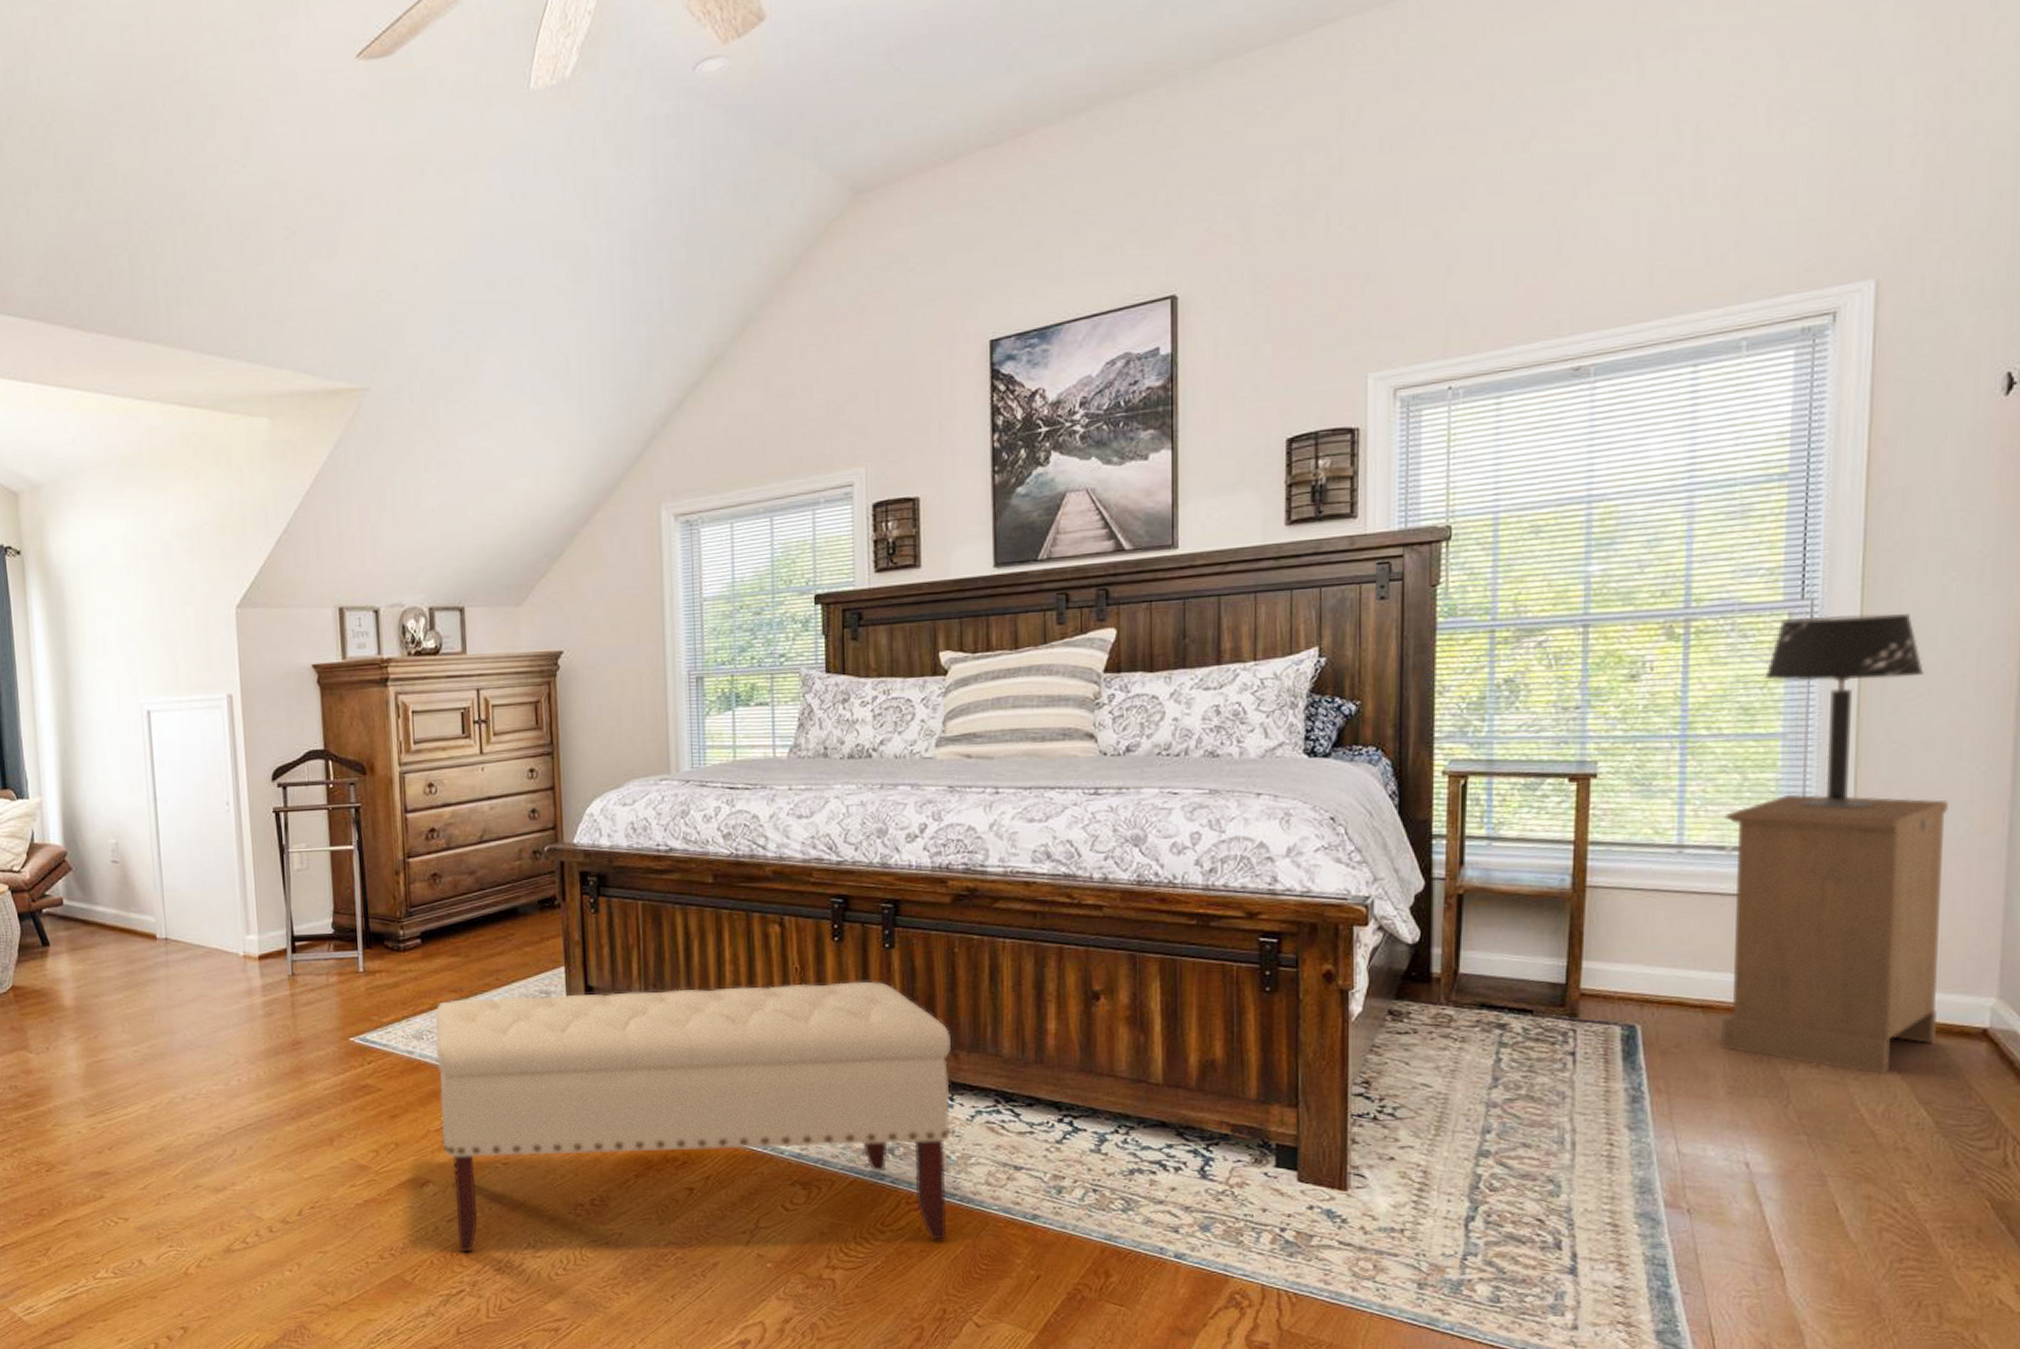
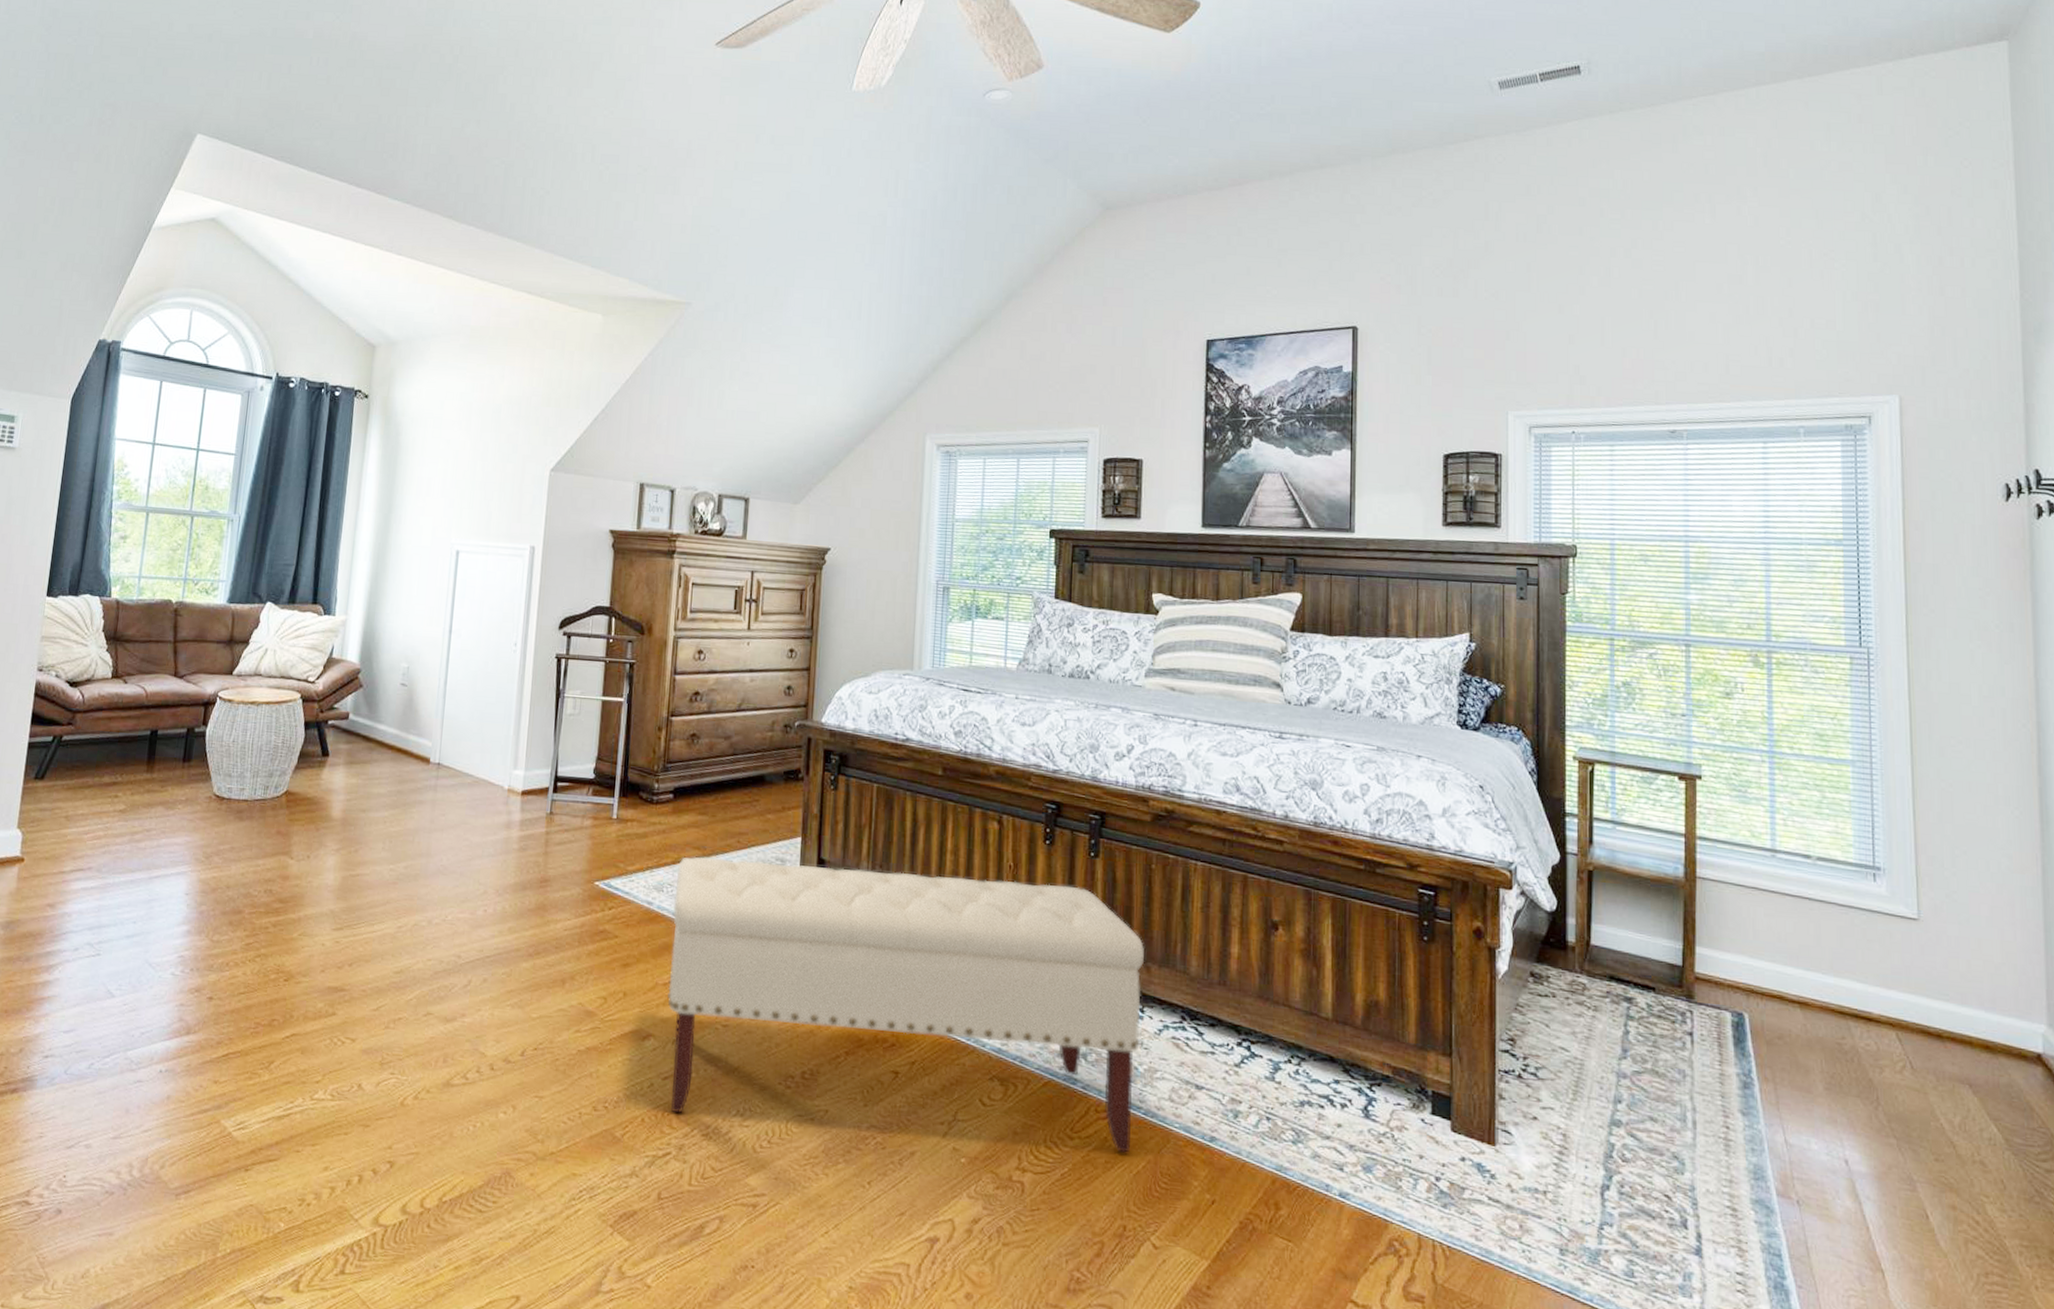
cabinet: present [1722,794,1950,1074] -> none [1808,816,1998,1087]
table lamp: present [1765,614,1924,809] -> none [1834,662,1962,837]

